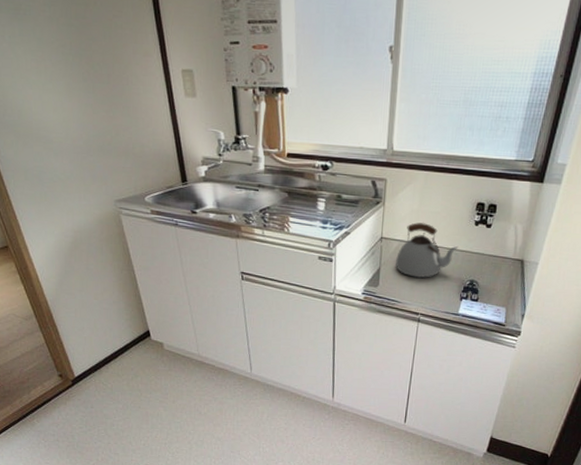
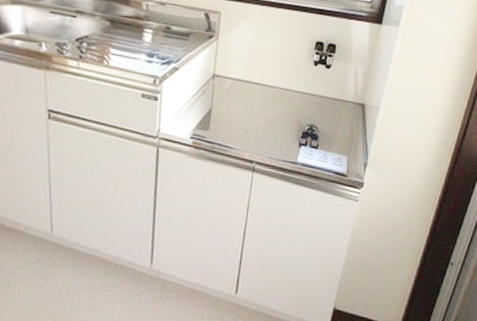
kettle: present [396,222,459,279] -> none [229,60,297,122]

